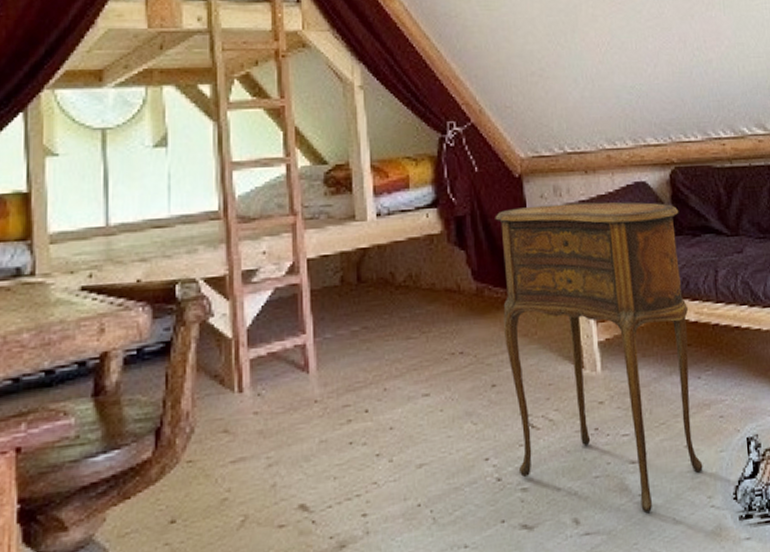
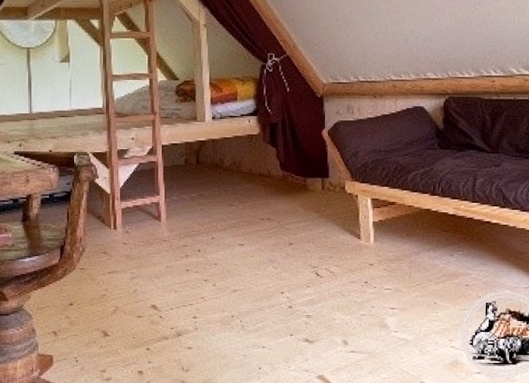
side table: present [495,202,703,514] -> none [300,119,449,345]

